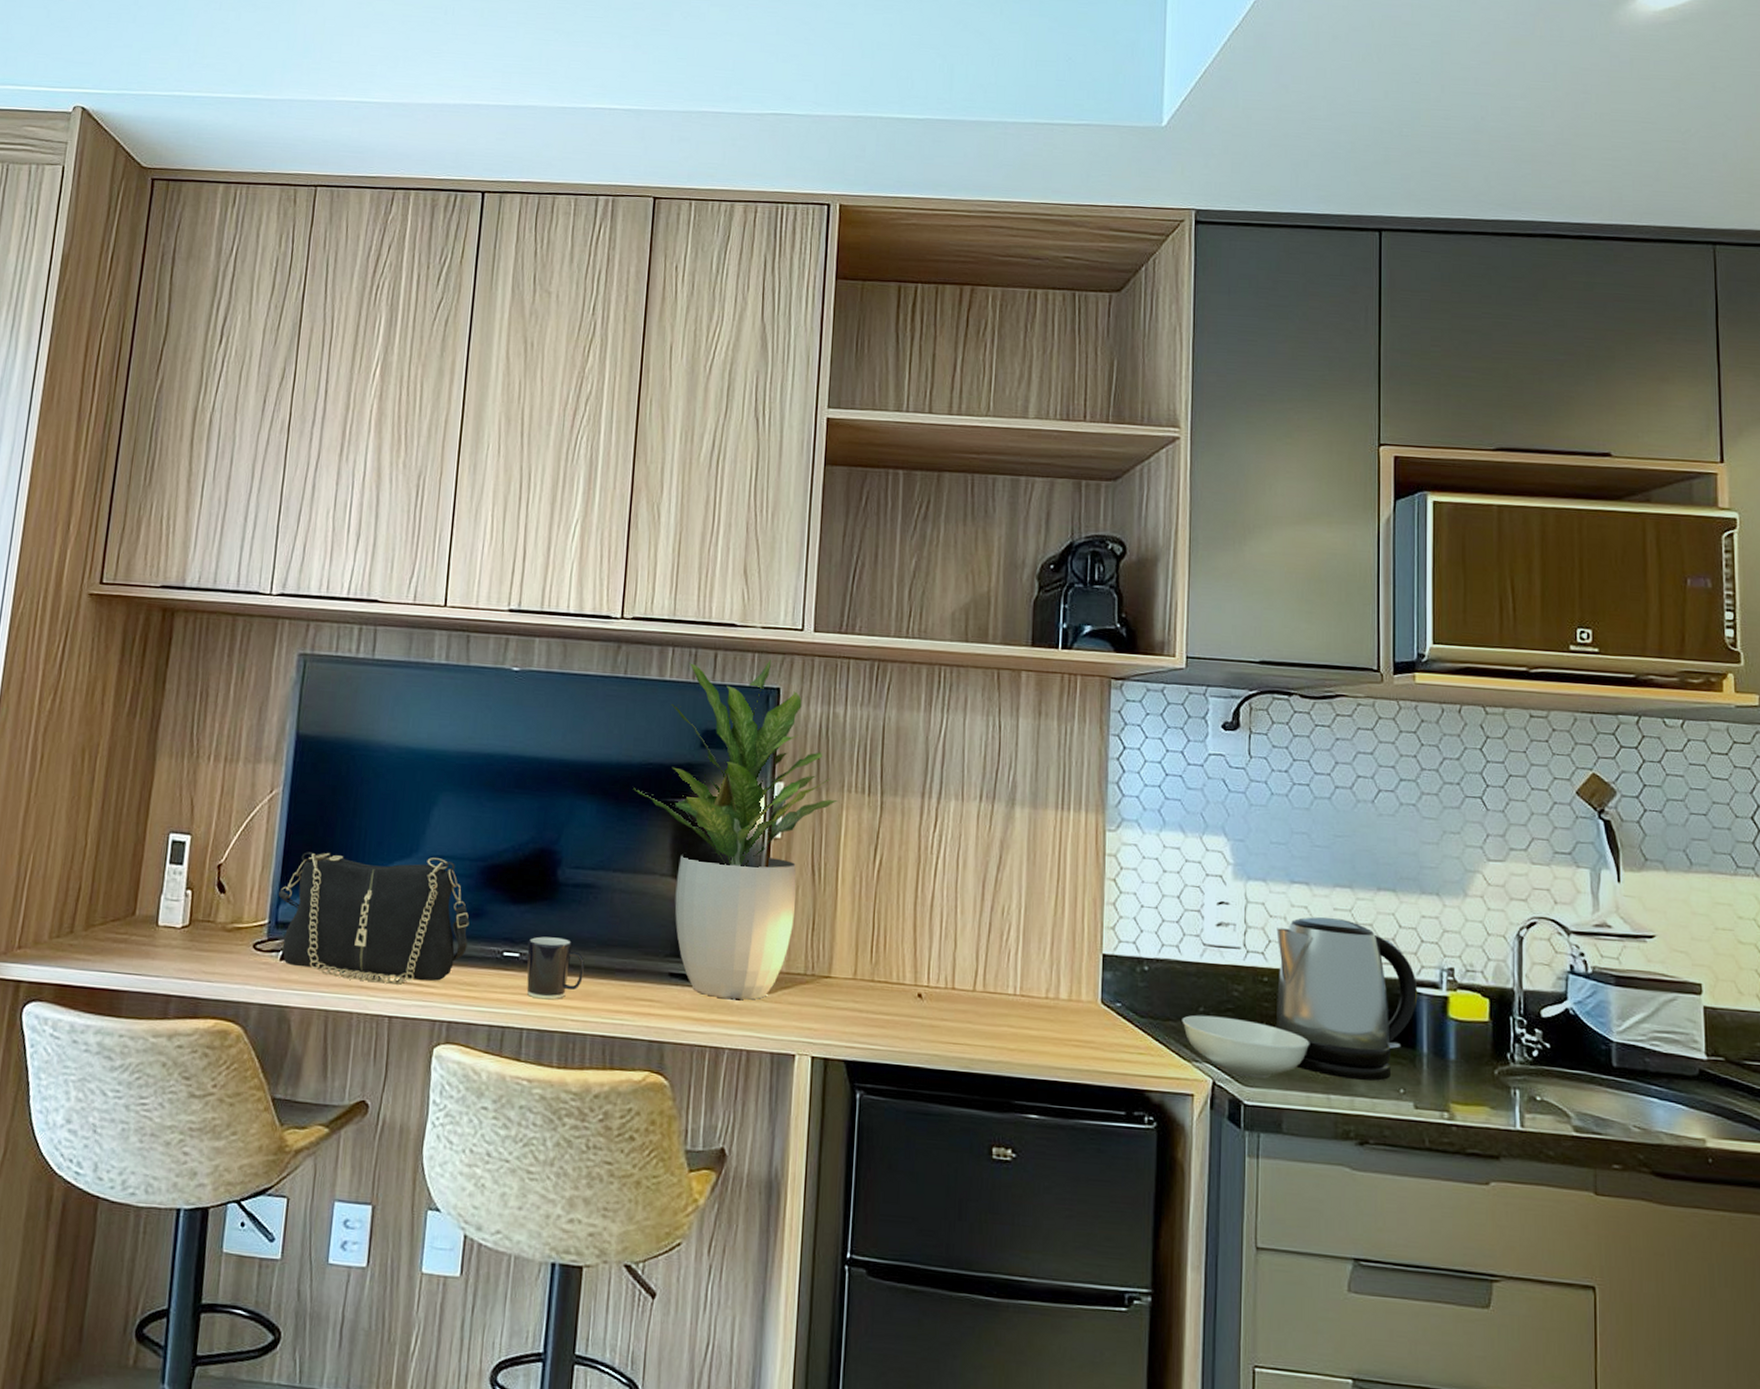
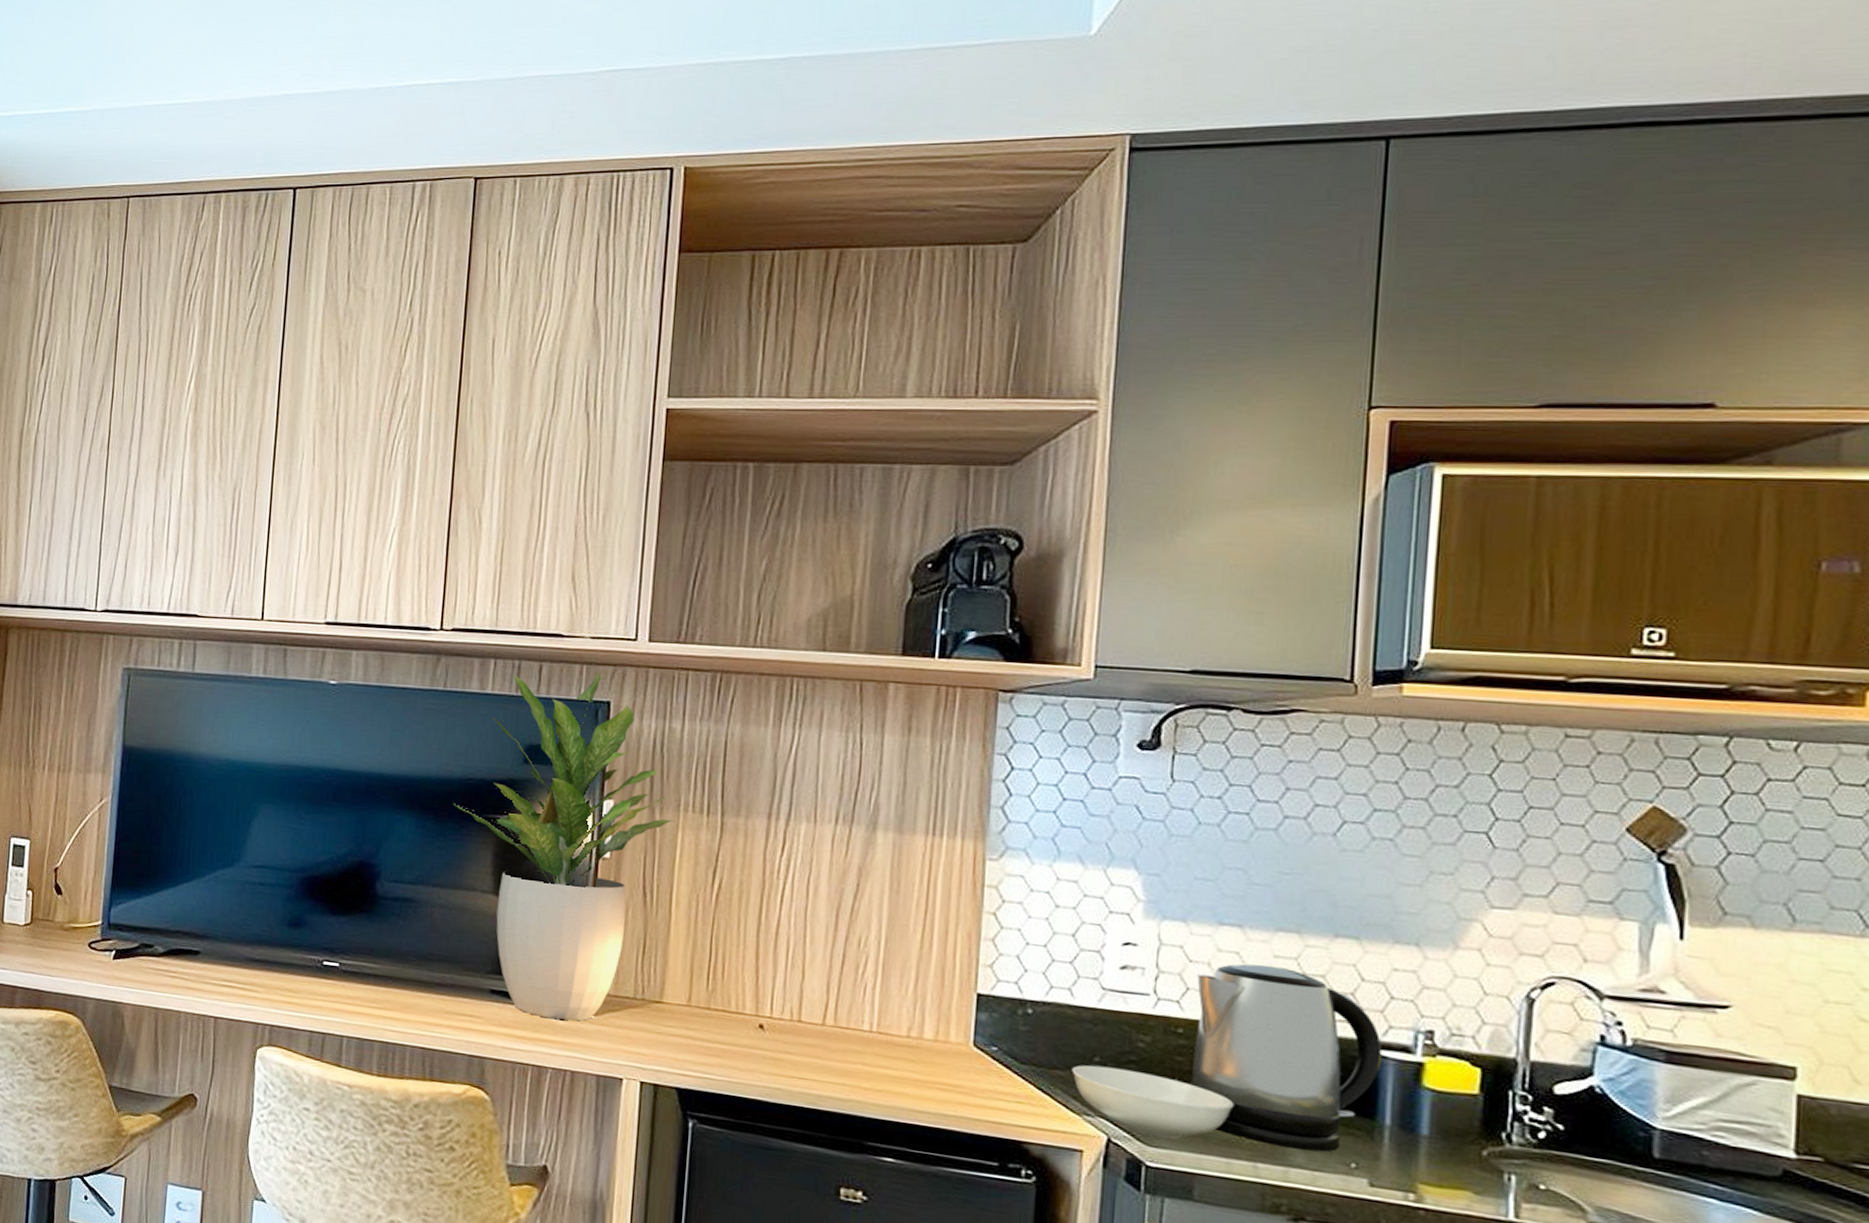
handbag: present [279,852,470,985] -> none [110,858,290,988]
mug: present [526,936,585,1000] -> none [346,947,405,1011]

